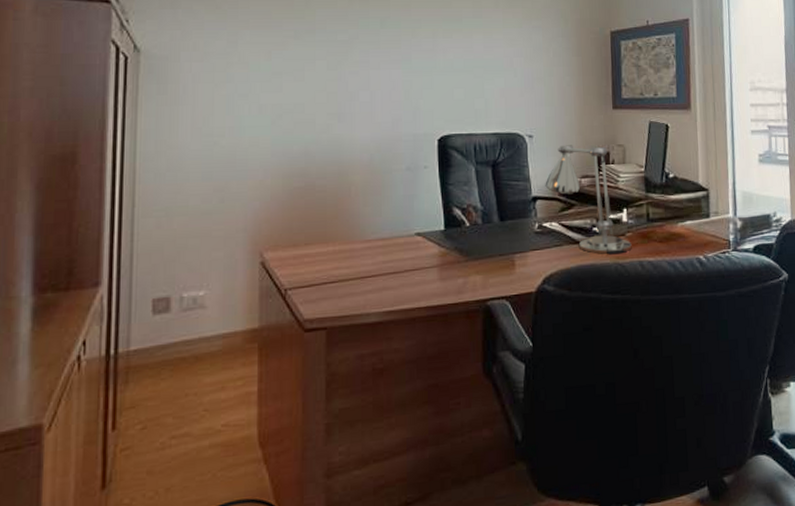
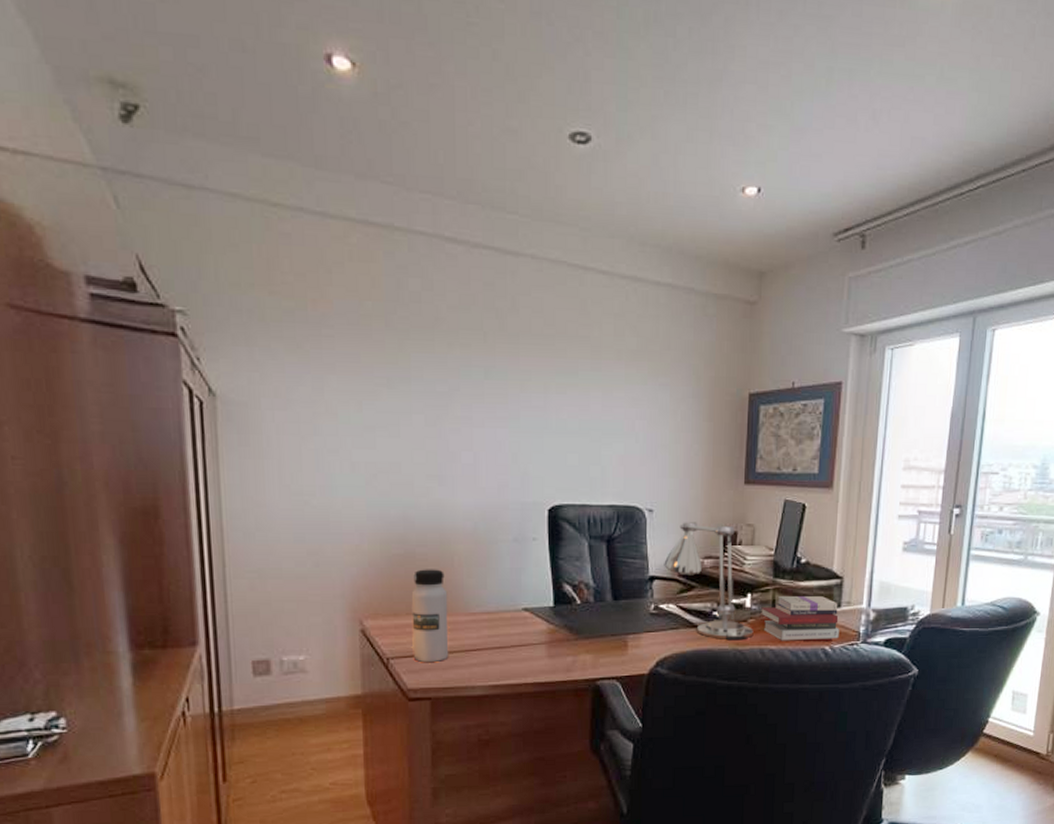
water bottle: none [310,199,345,292] -> present [411,569,449,663]
books: none [637,208,711,253] -> present [761,595,839,642]

